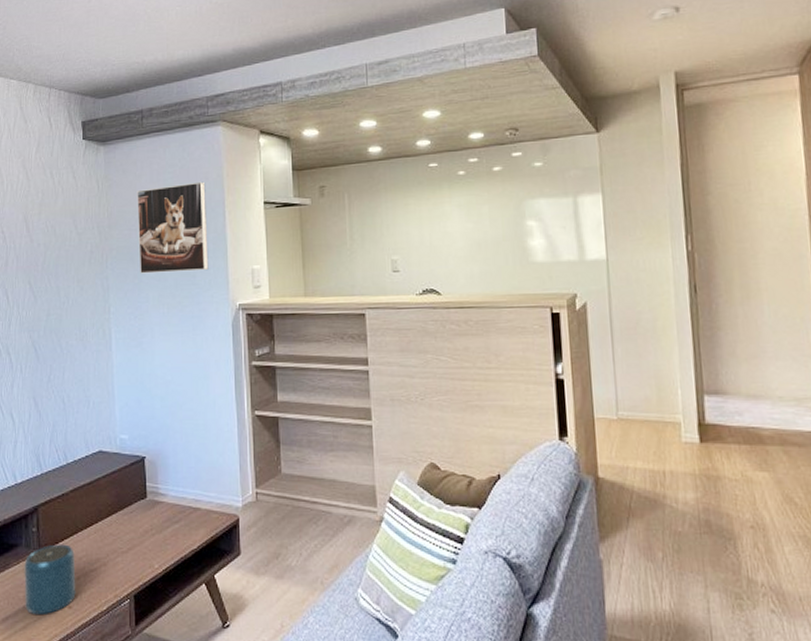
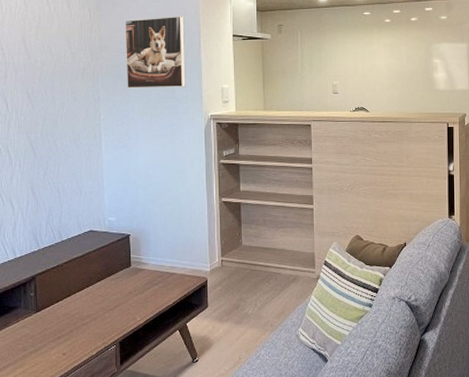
speaker: present [24,544,76,616] -> none [23,305,69,362]

